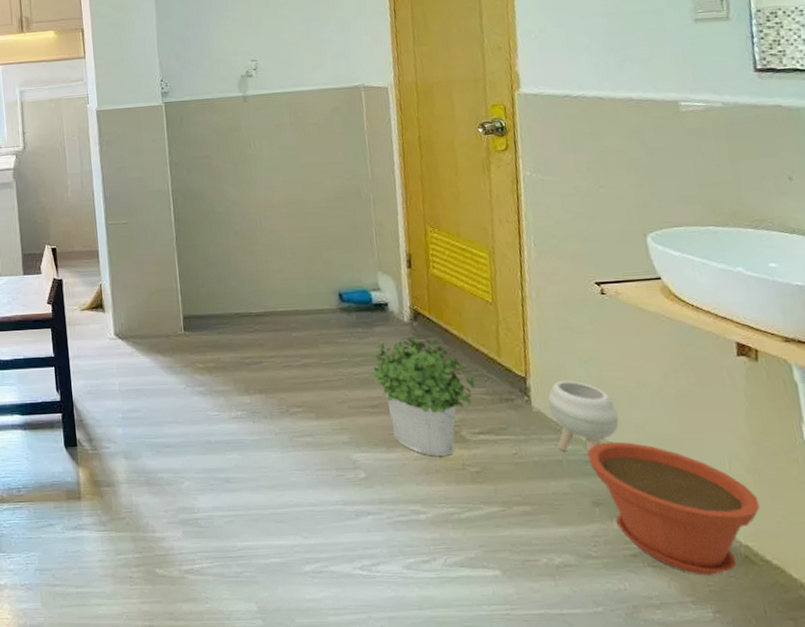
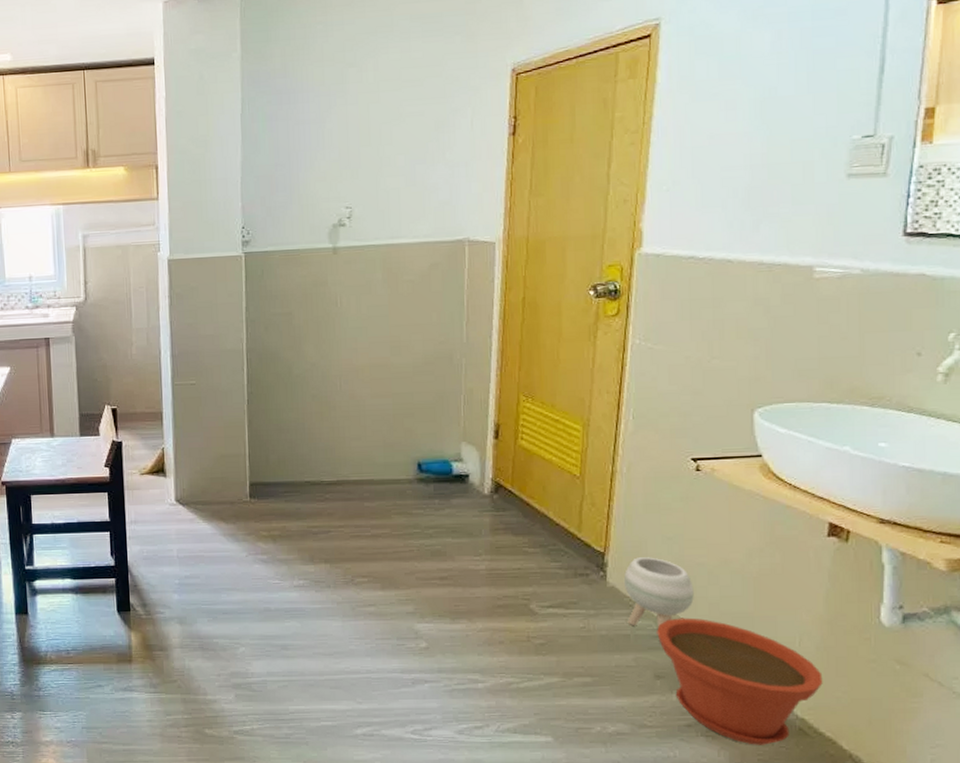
potted plant: present [373,337,476,456] -> none [445,510,552,628]

